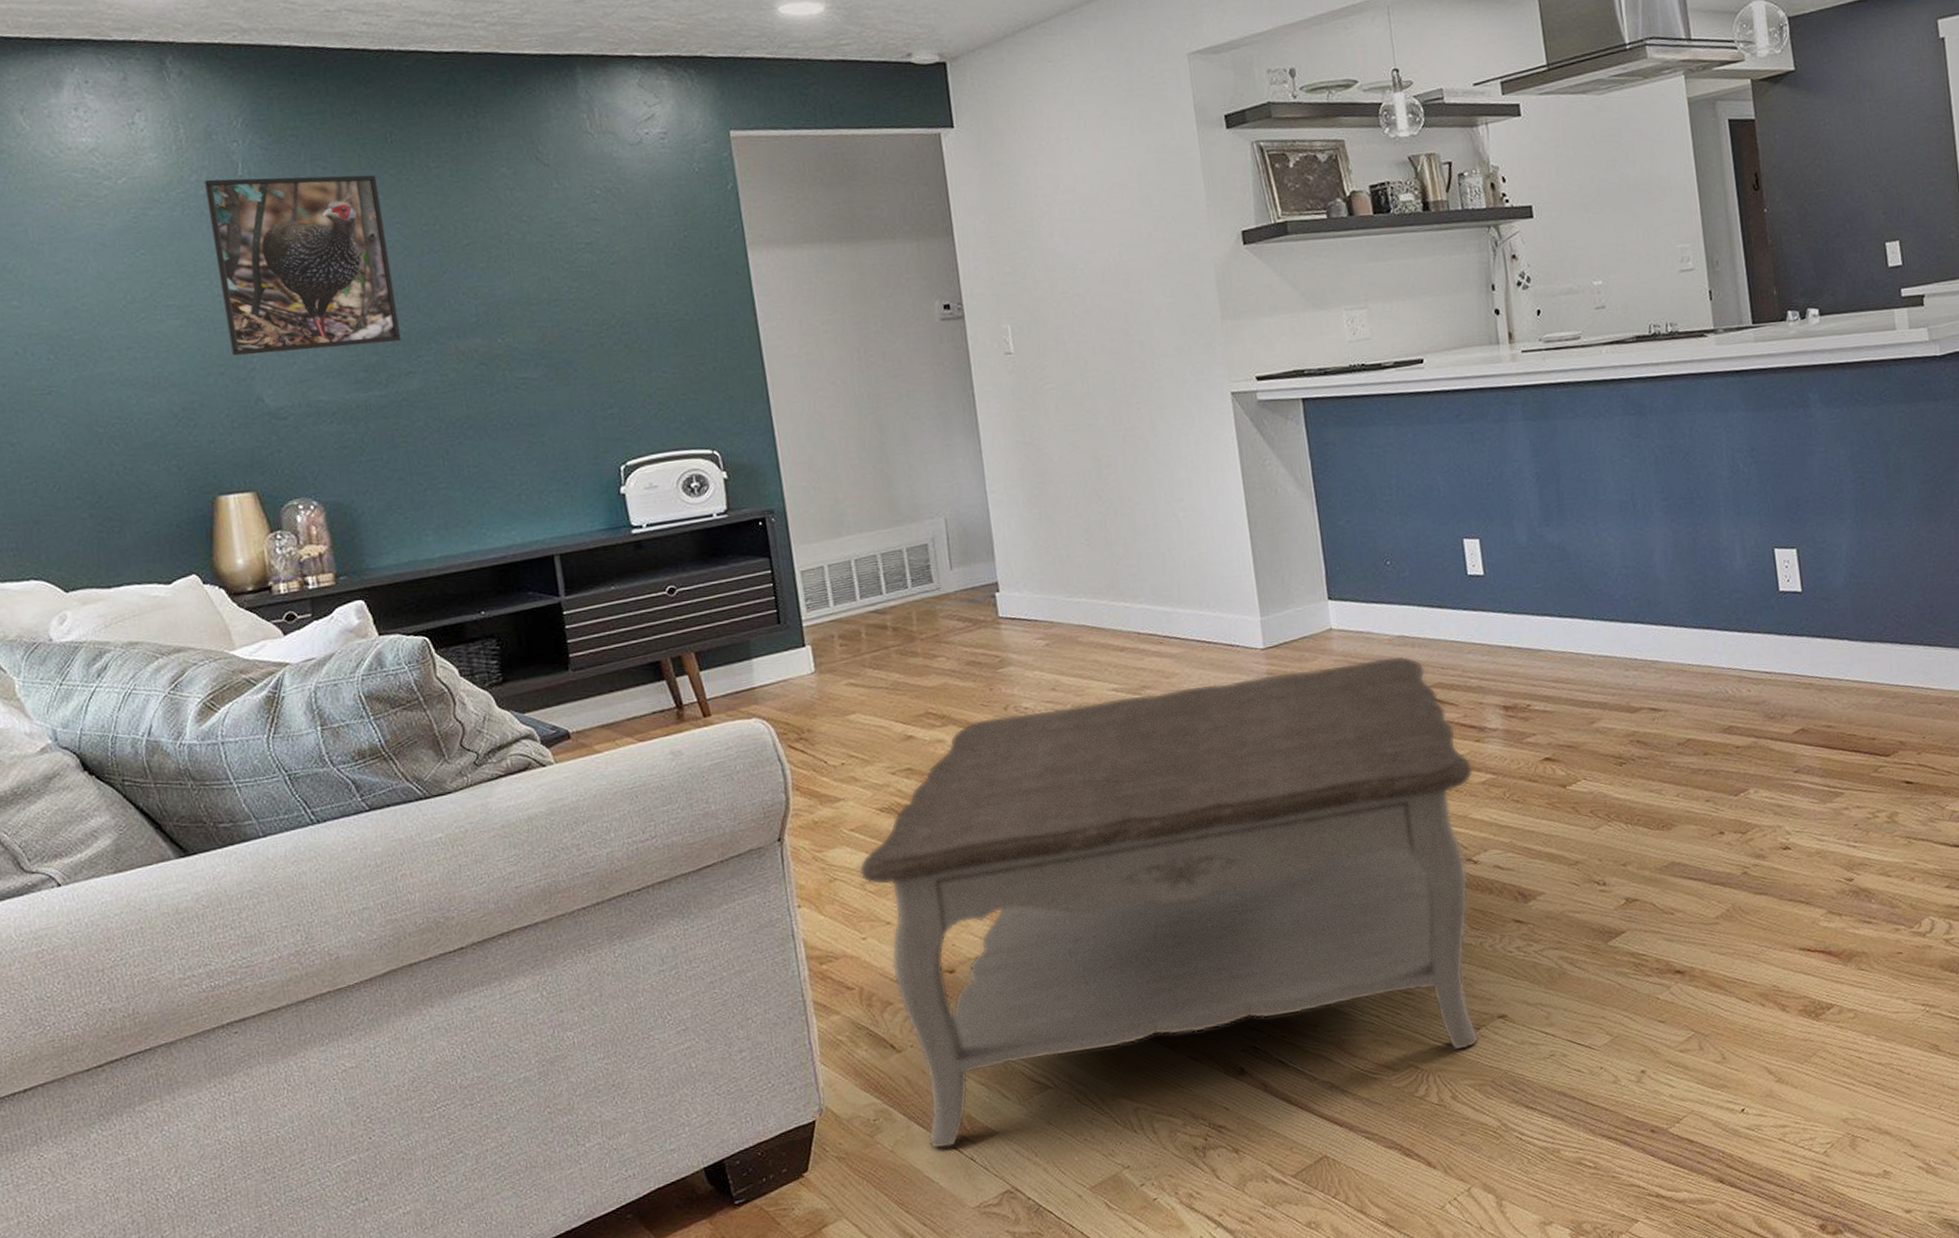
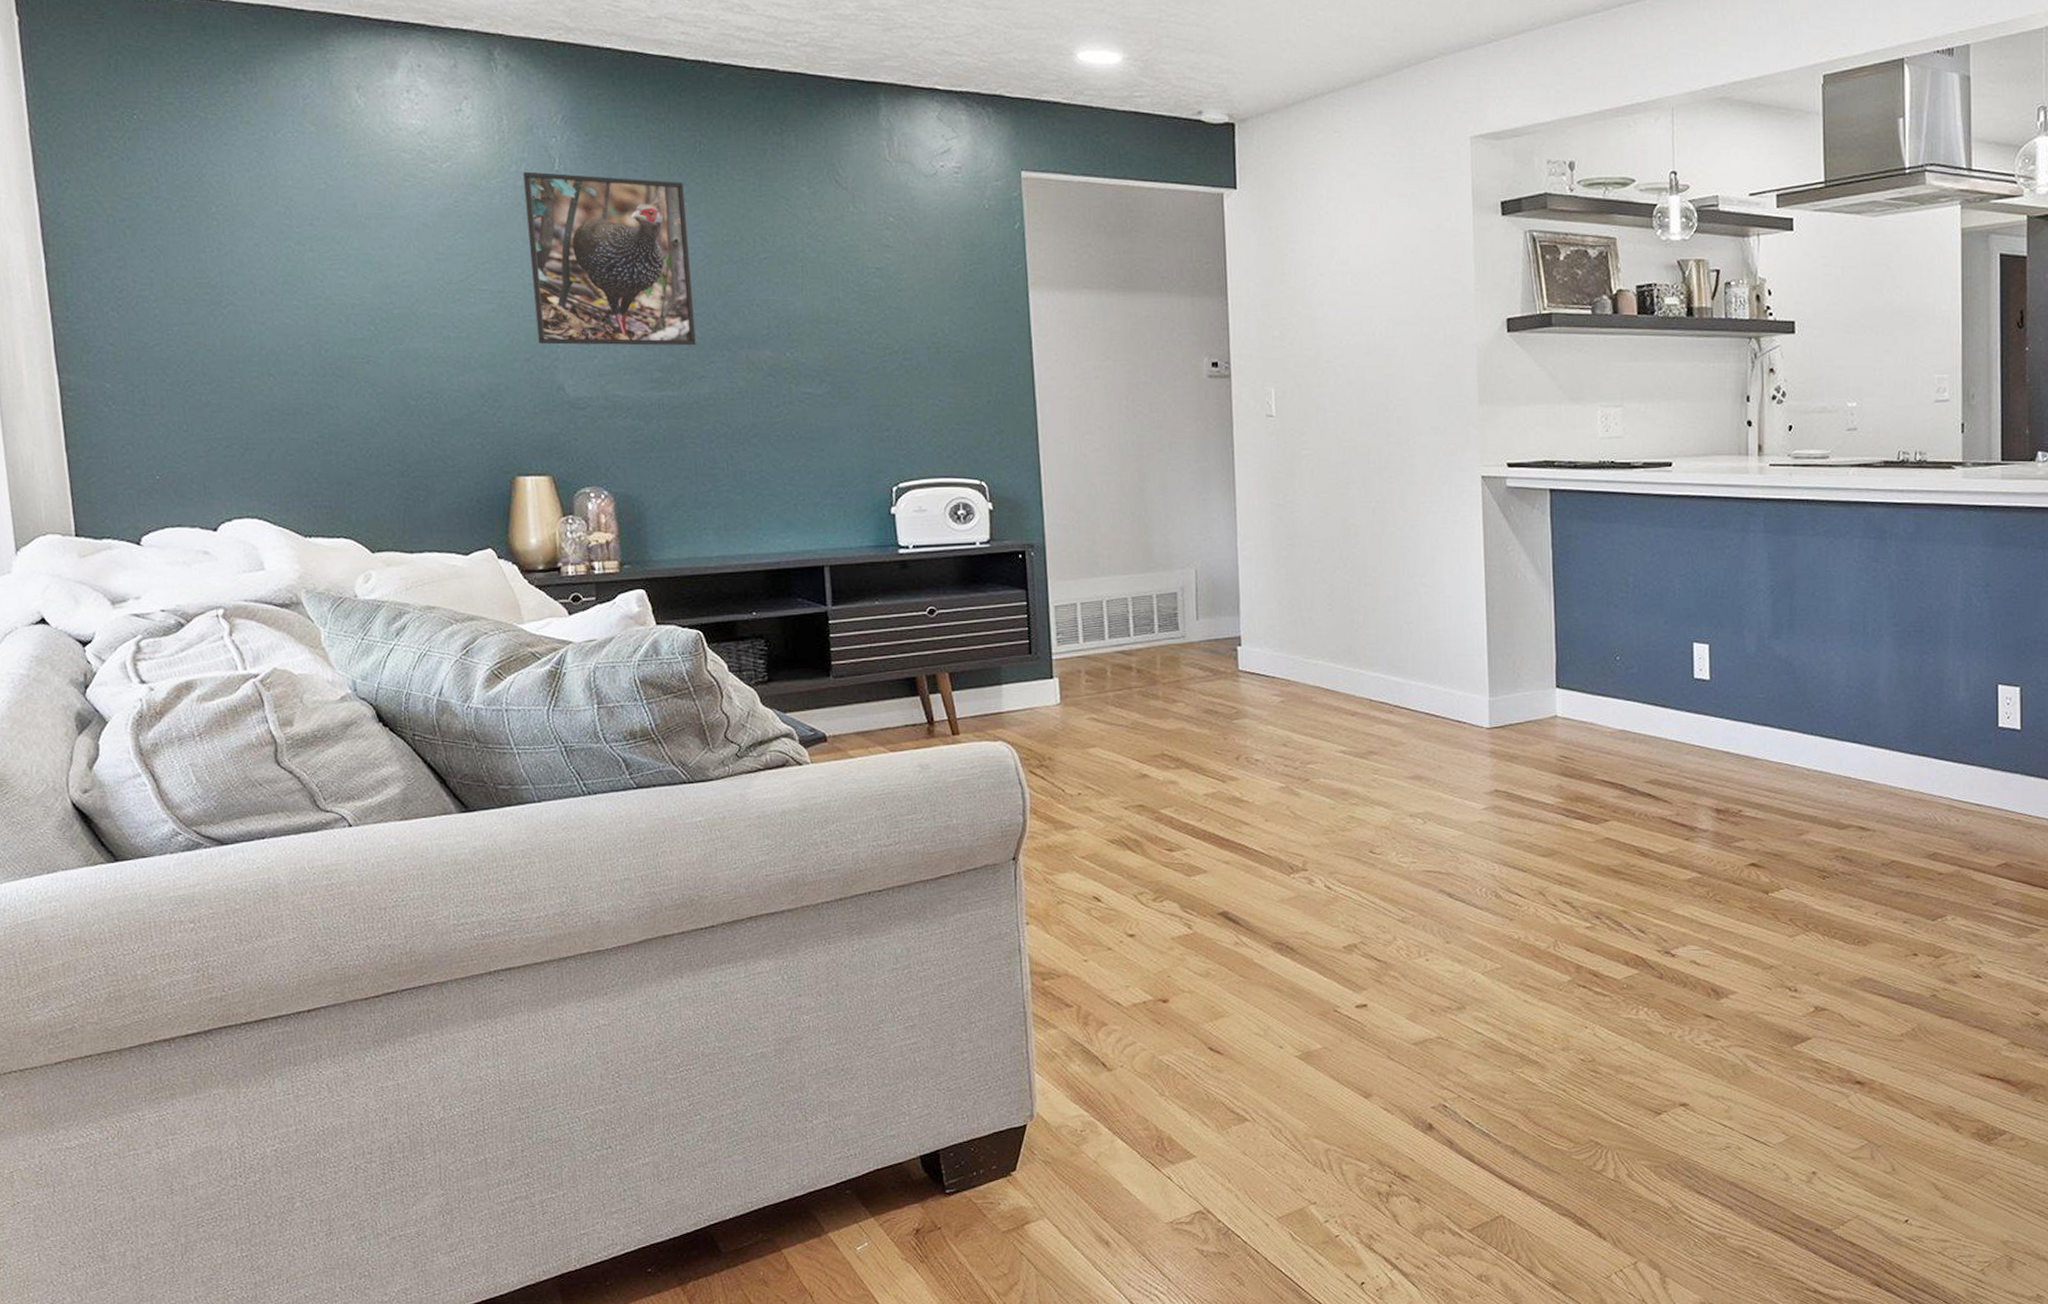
coffee table: present [858,655,1480,1149] -> none [1086,749,1680,1165]

